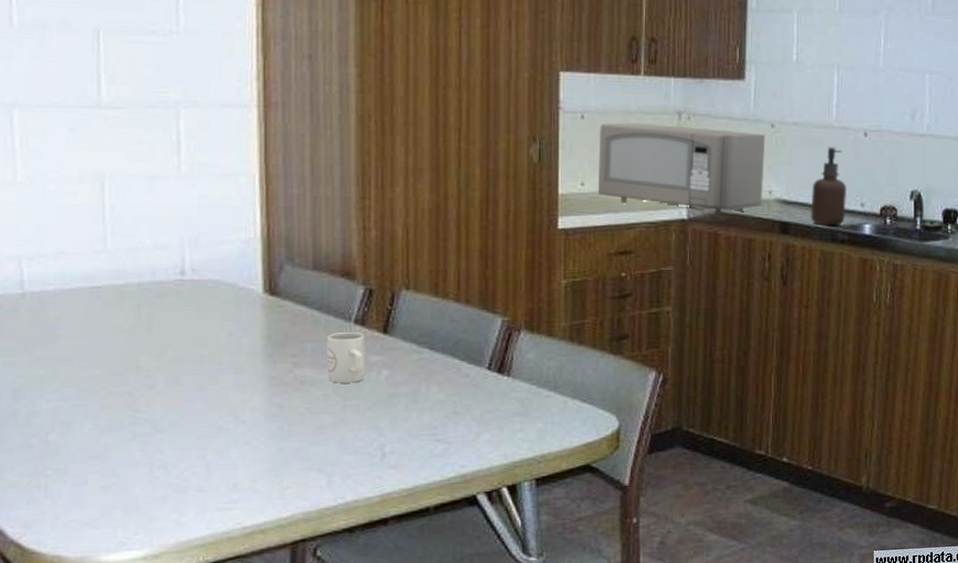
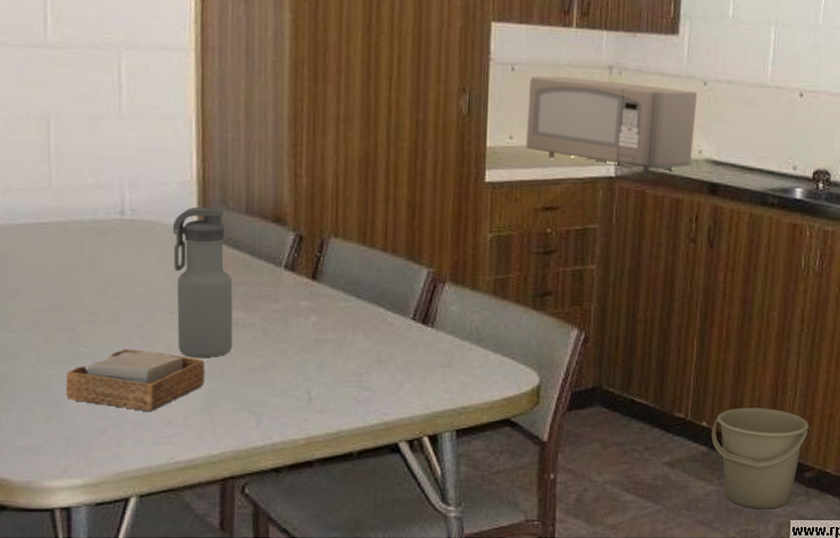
napkin holder: none [122,413,273,476] -> present [65,349,206,411]
water bottle: none [236,264,302,418] -> present [172,206,233,357]
mug: present [326,331,366,383] -> none [256,276,295,327]
bucket: none [793,440,888,542] -> present [712,407,810,509]
soap dispenser: present [811,147,846,226] -> none [741,107,779,189]

